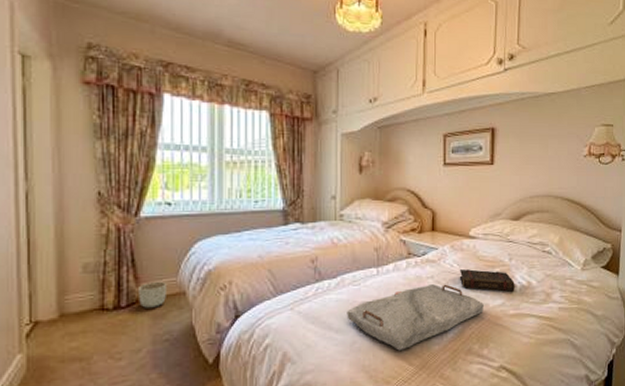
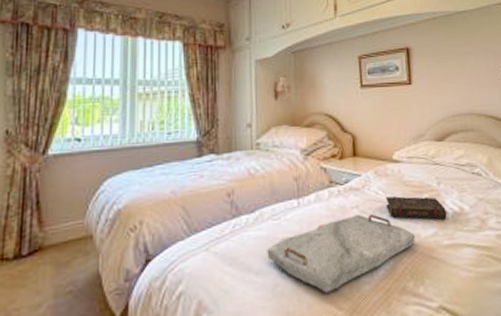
planter: present [139,281,168,308] -> none [42,224,74,256]

